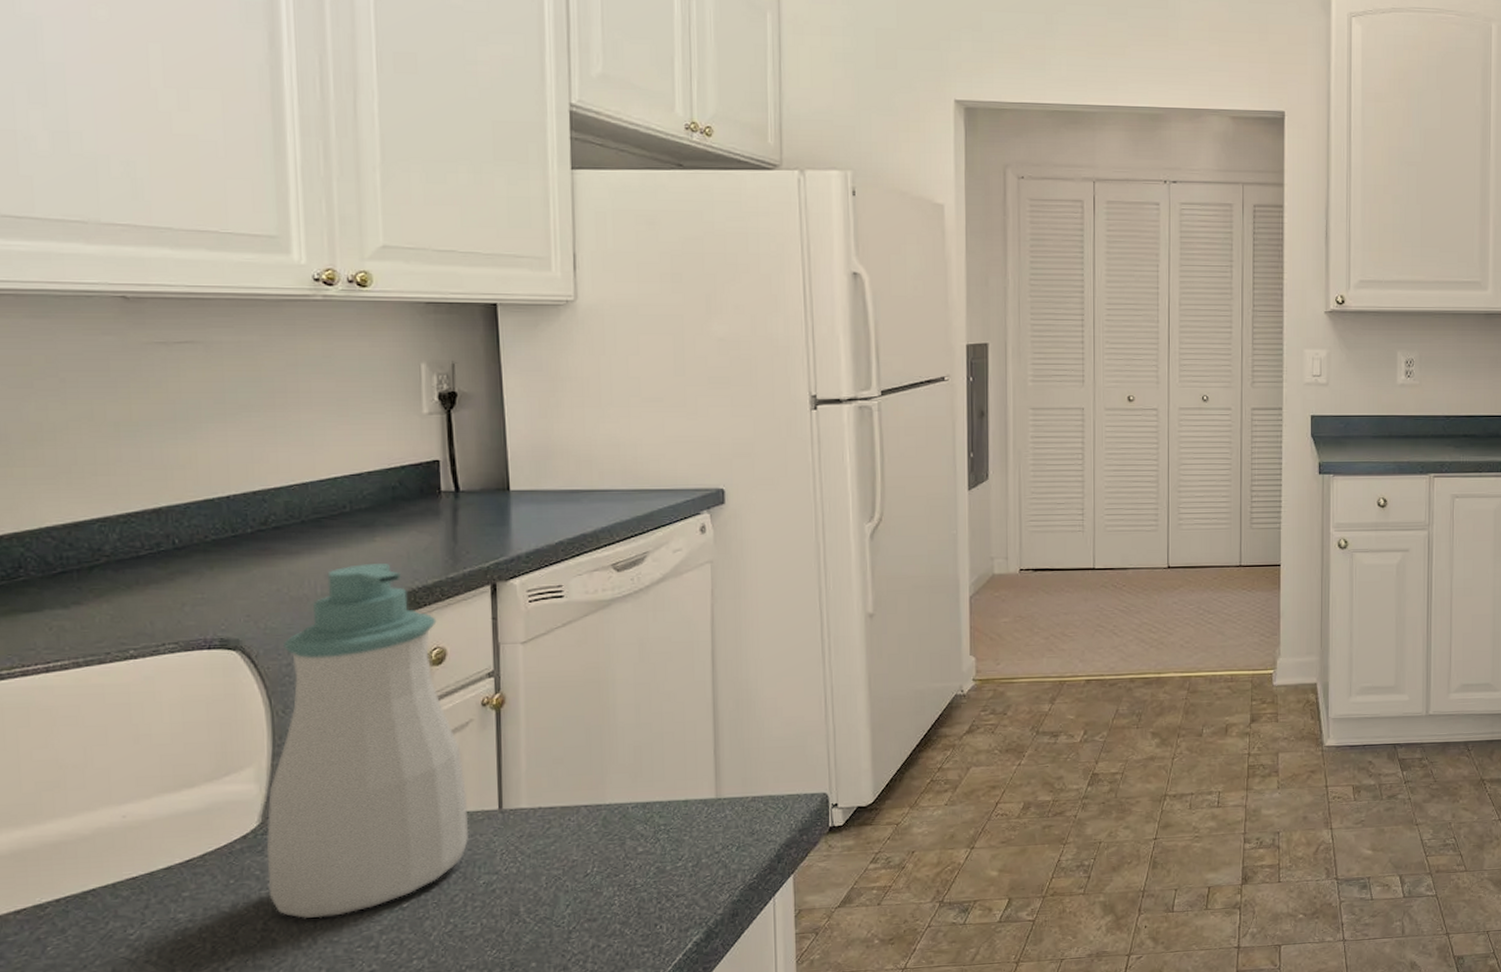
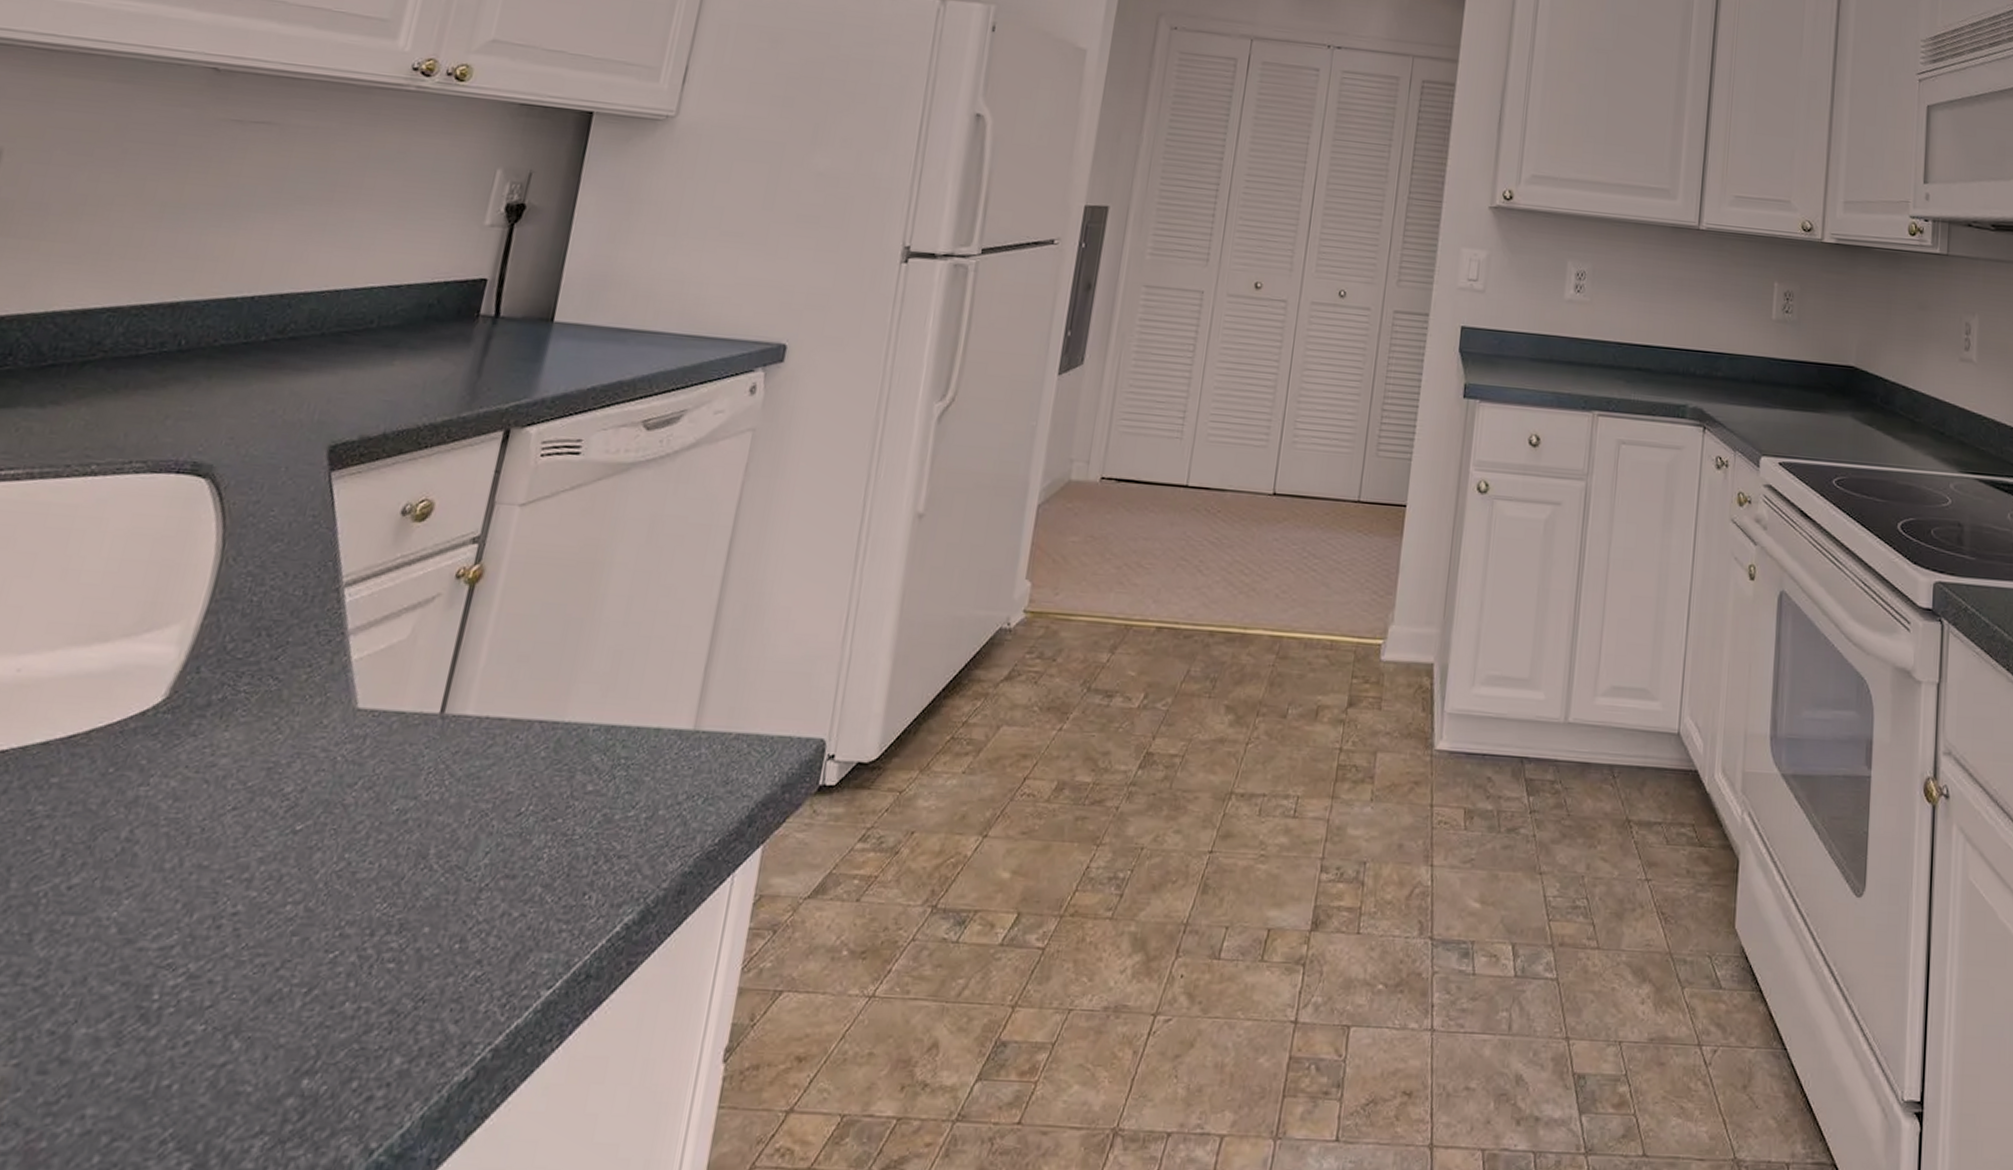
soap bottle: present [266,562,470,919] -> none [147,390,434,833]

